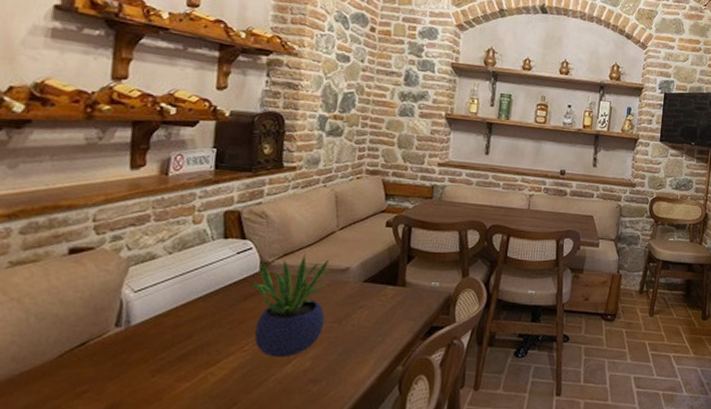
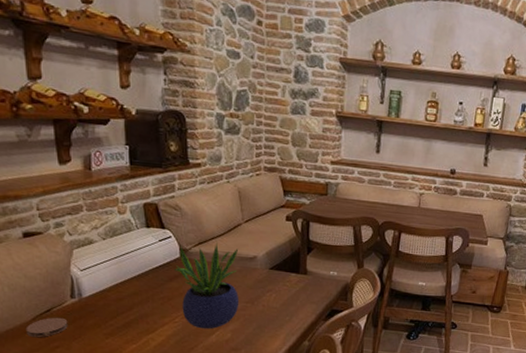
coaster: none [46,352,106,381] -> present [25,317,68,338]

